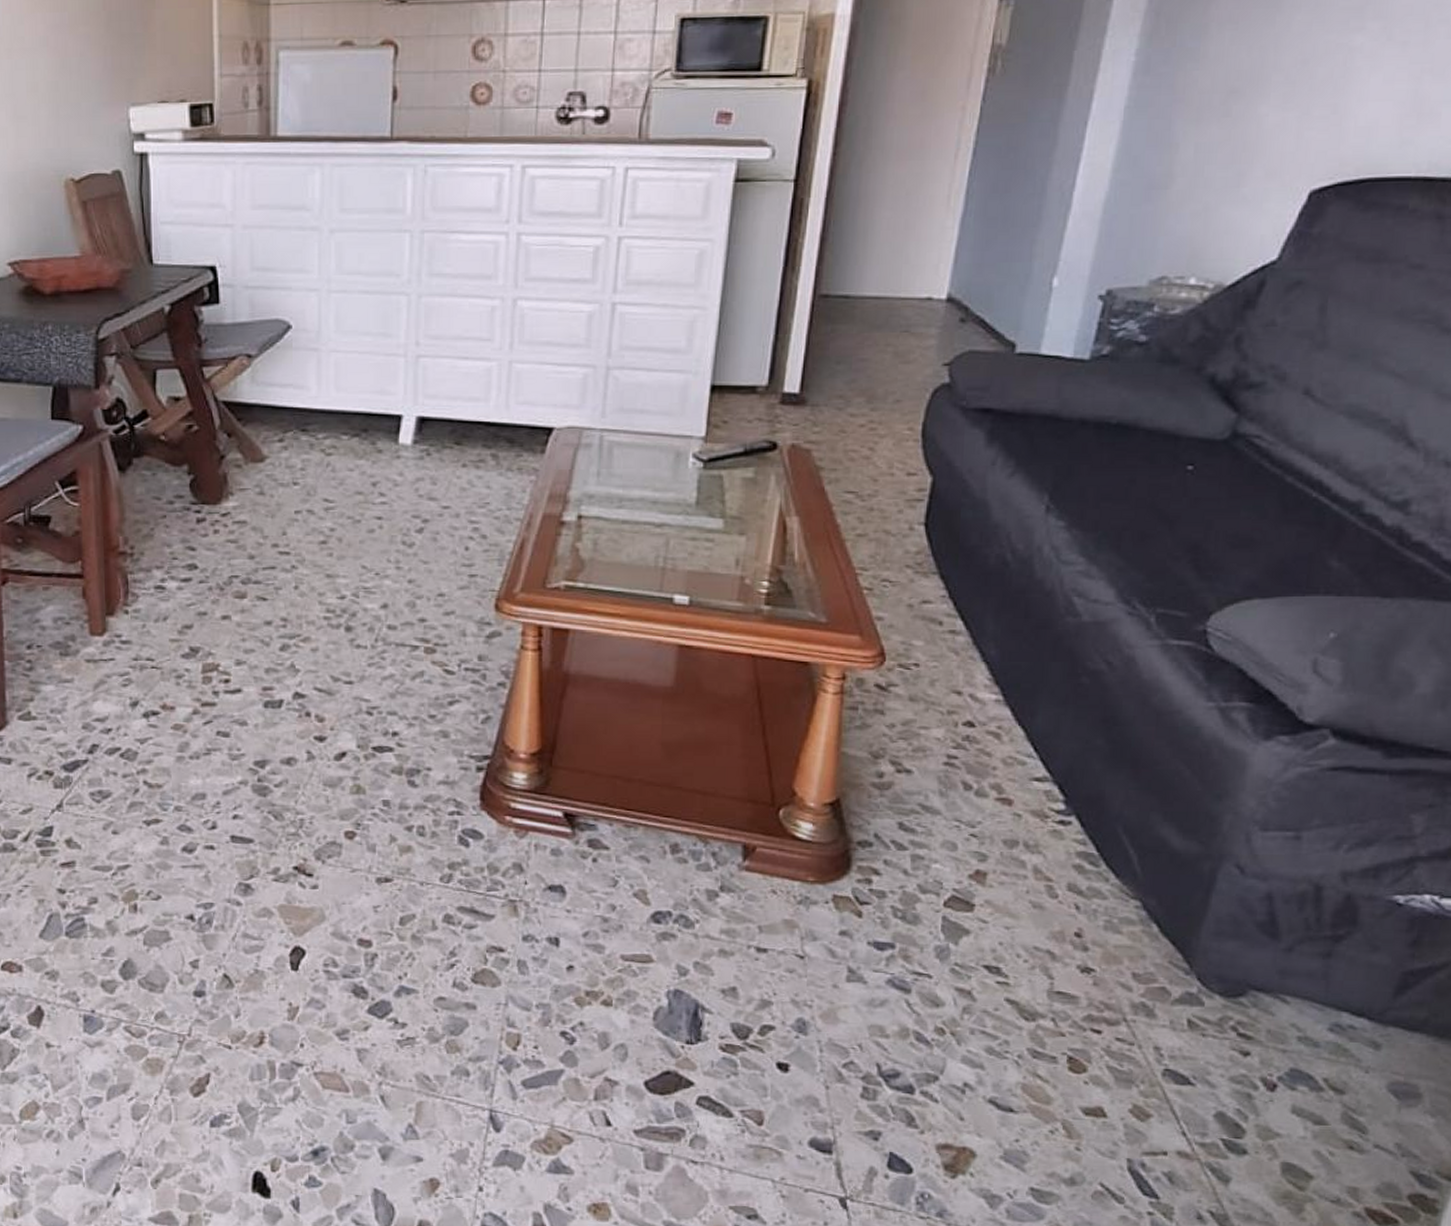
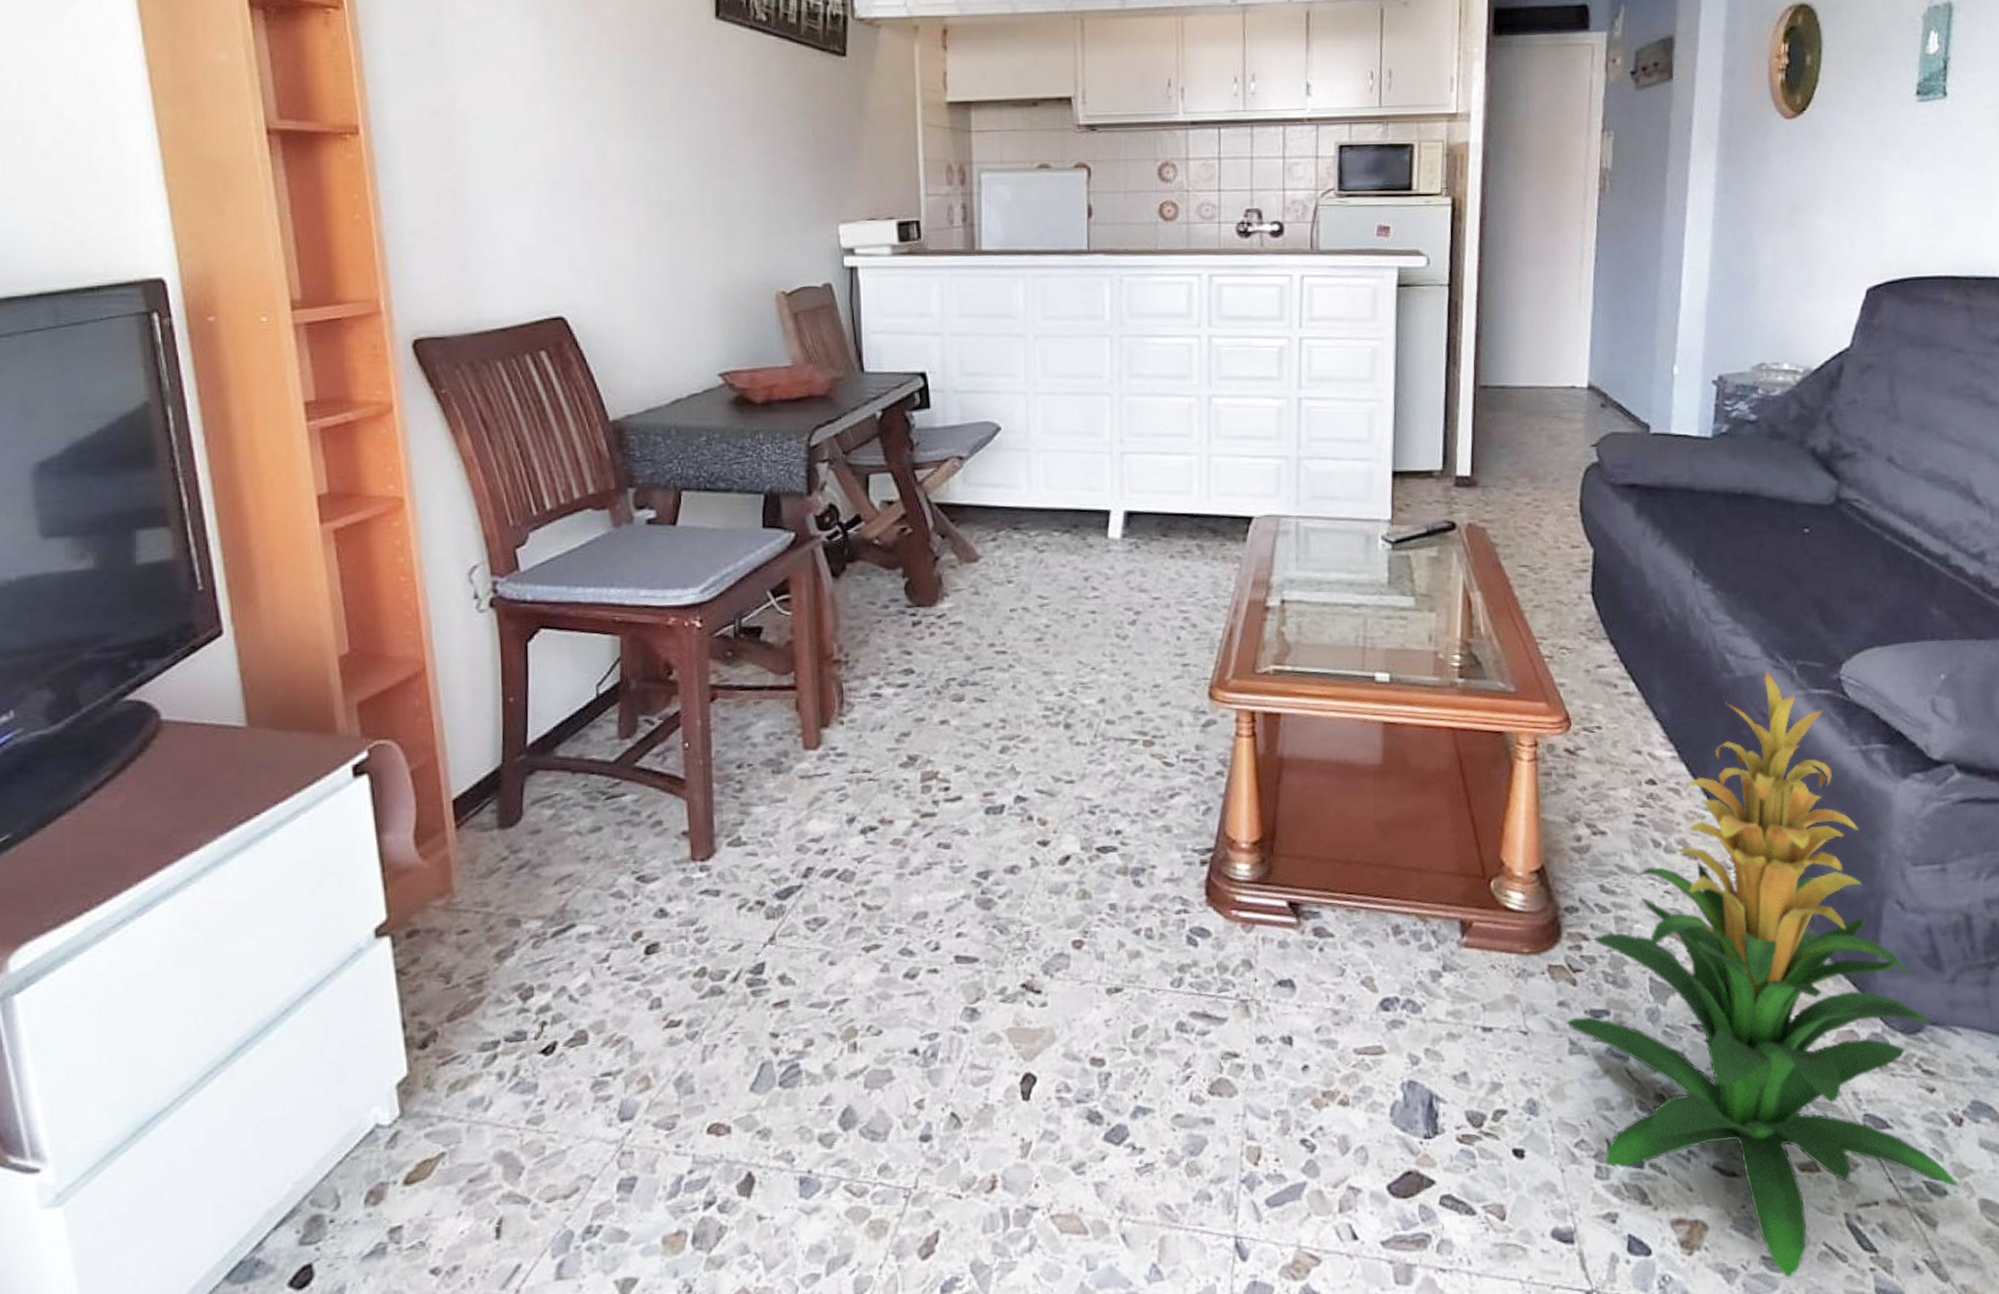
indoor plant: none [845,617,1263,1212] -> present [1564,671,1961,1279]

